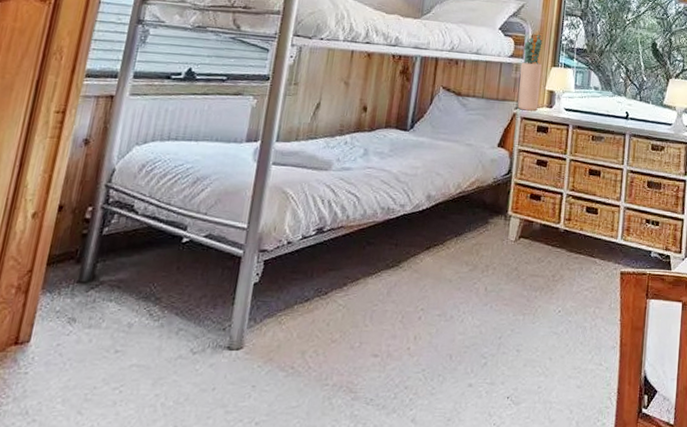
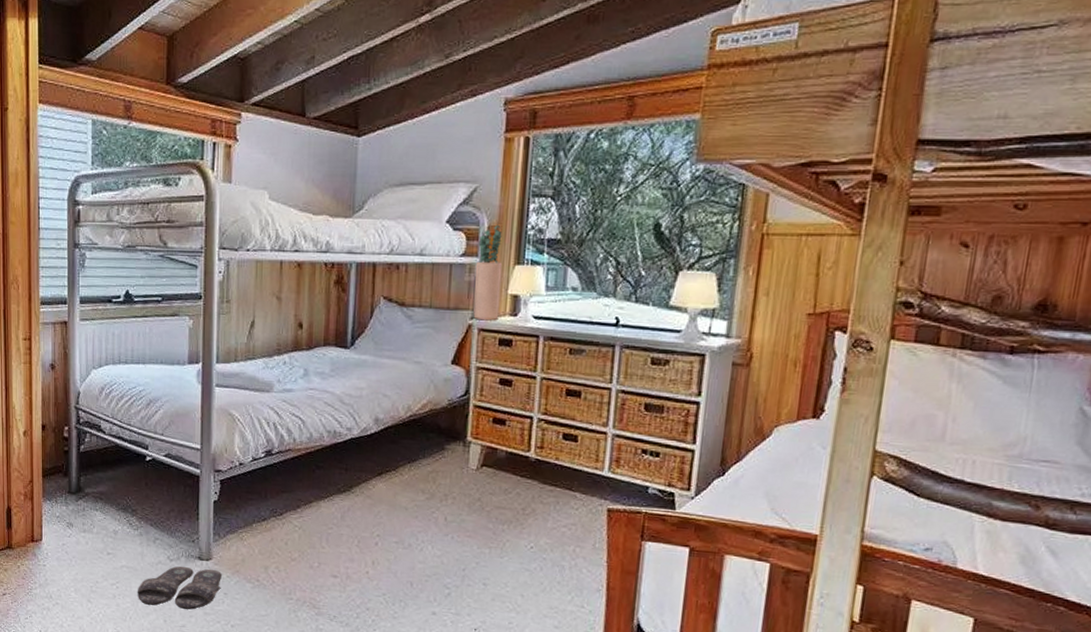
slippers: none [145,358,252,409] -> present [137,566,222,610]

